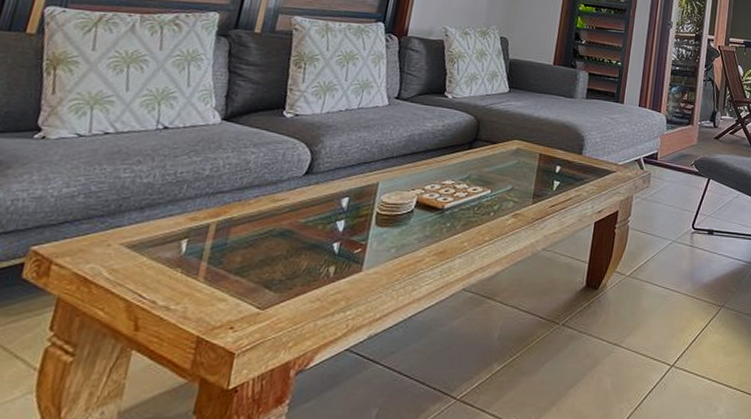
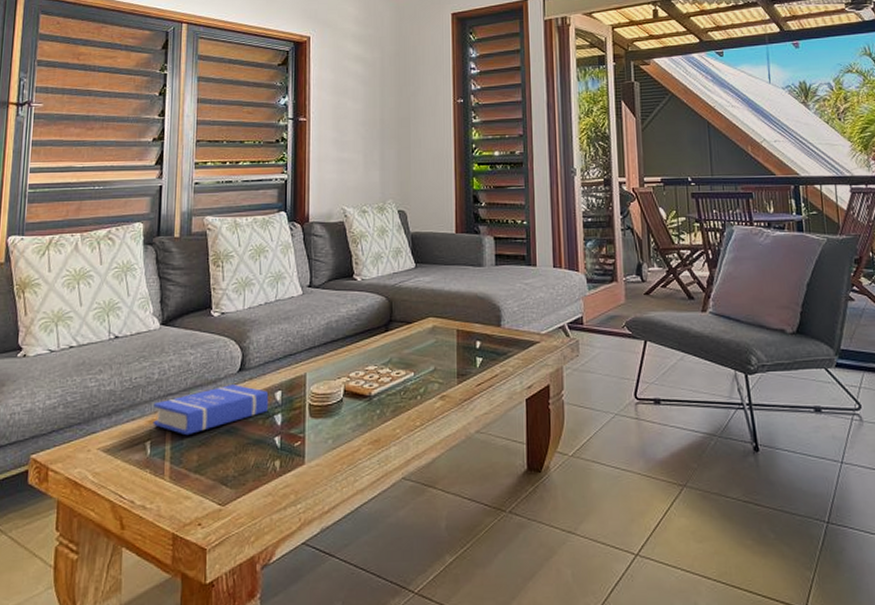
book: none [193,187,335,236] -> present [152,385,269,436]

